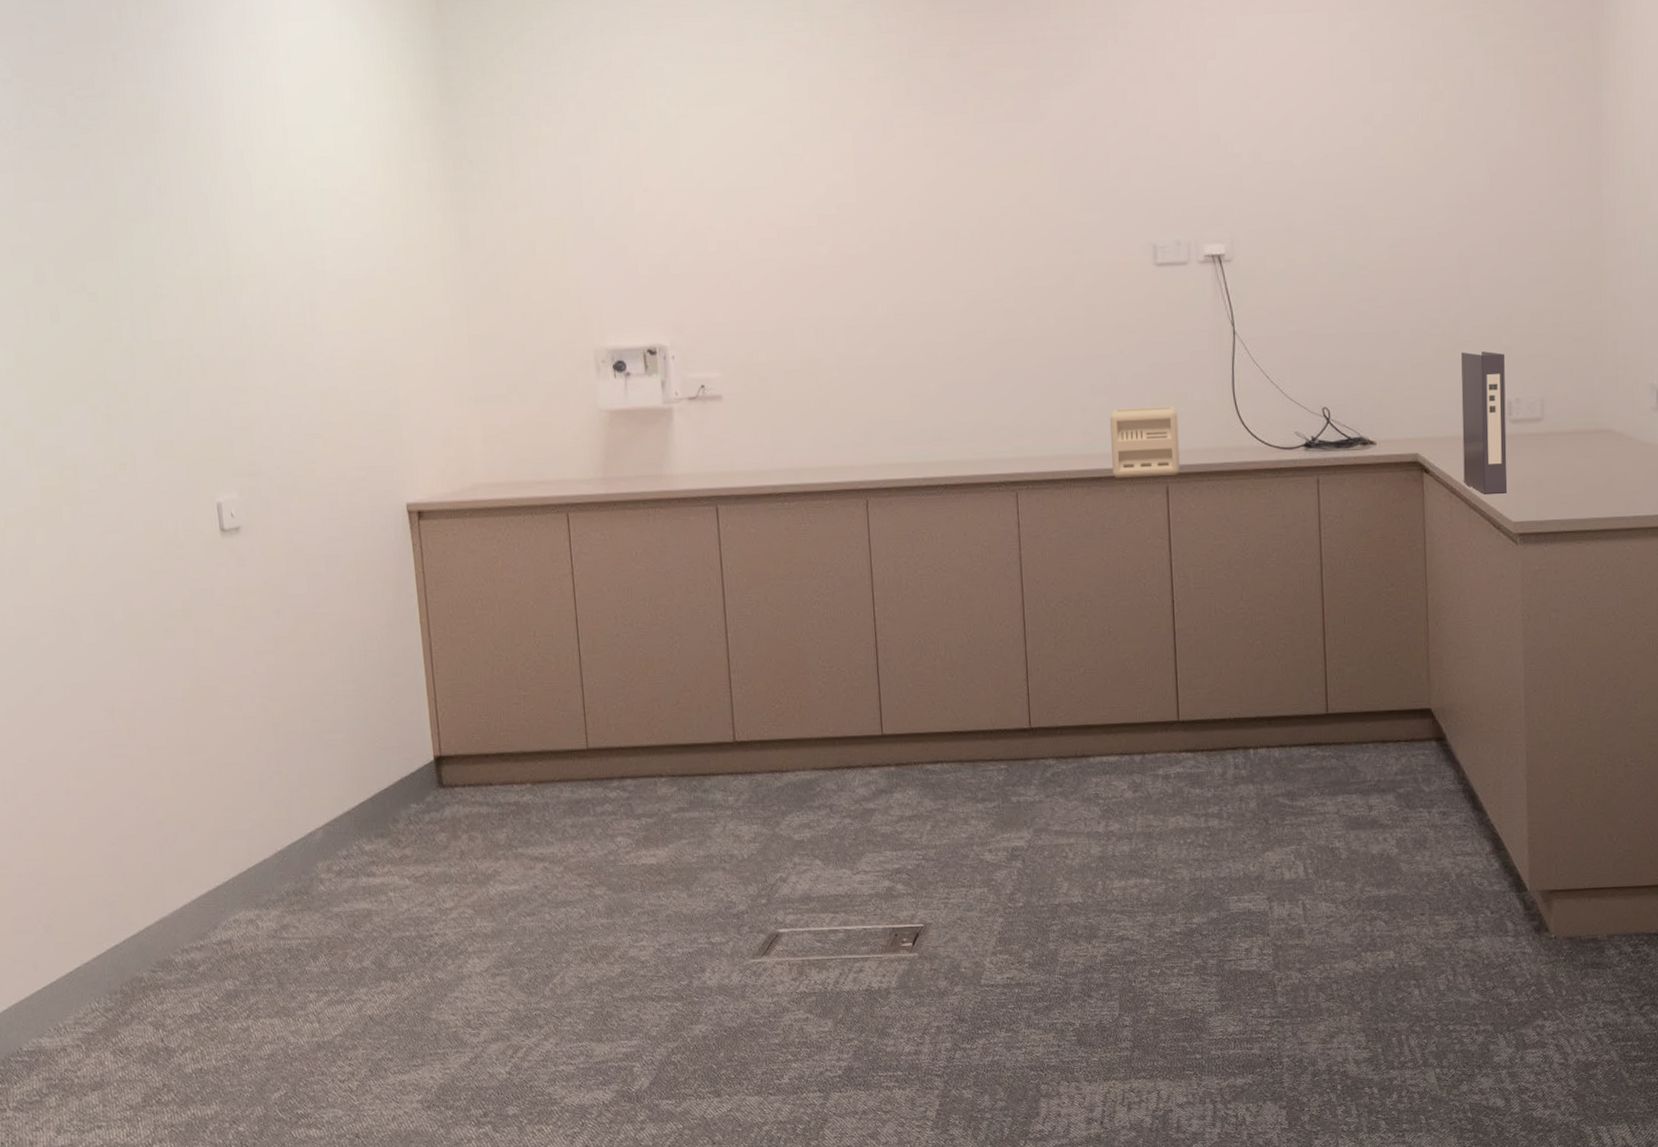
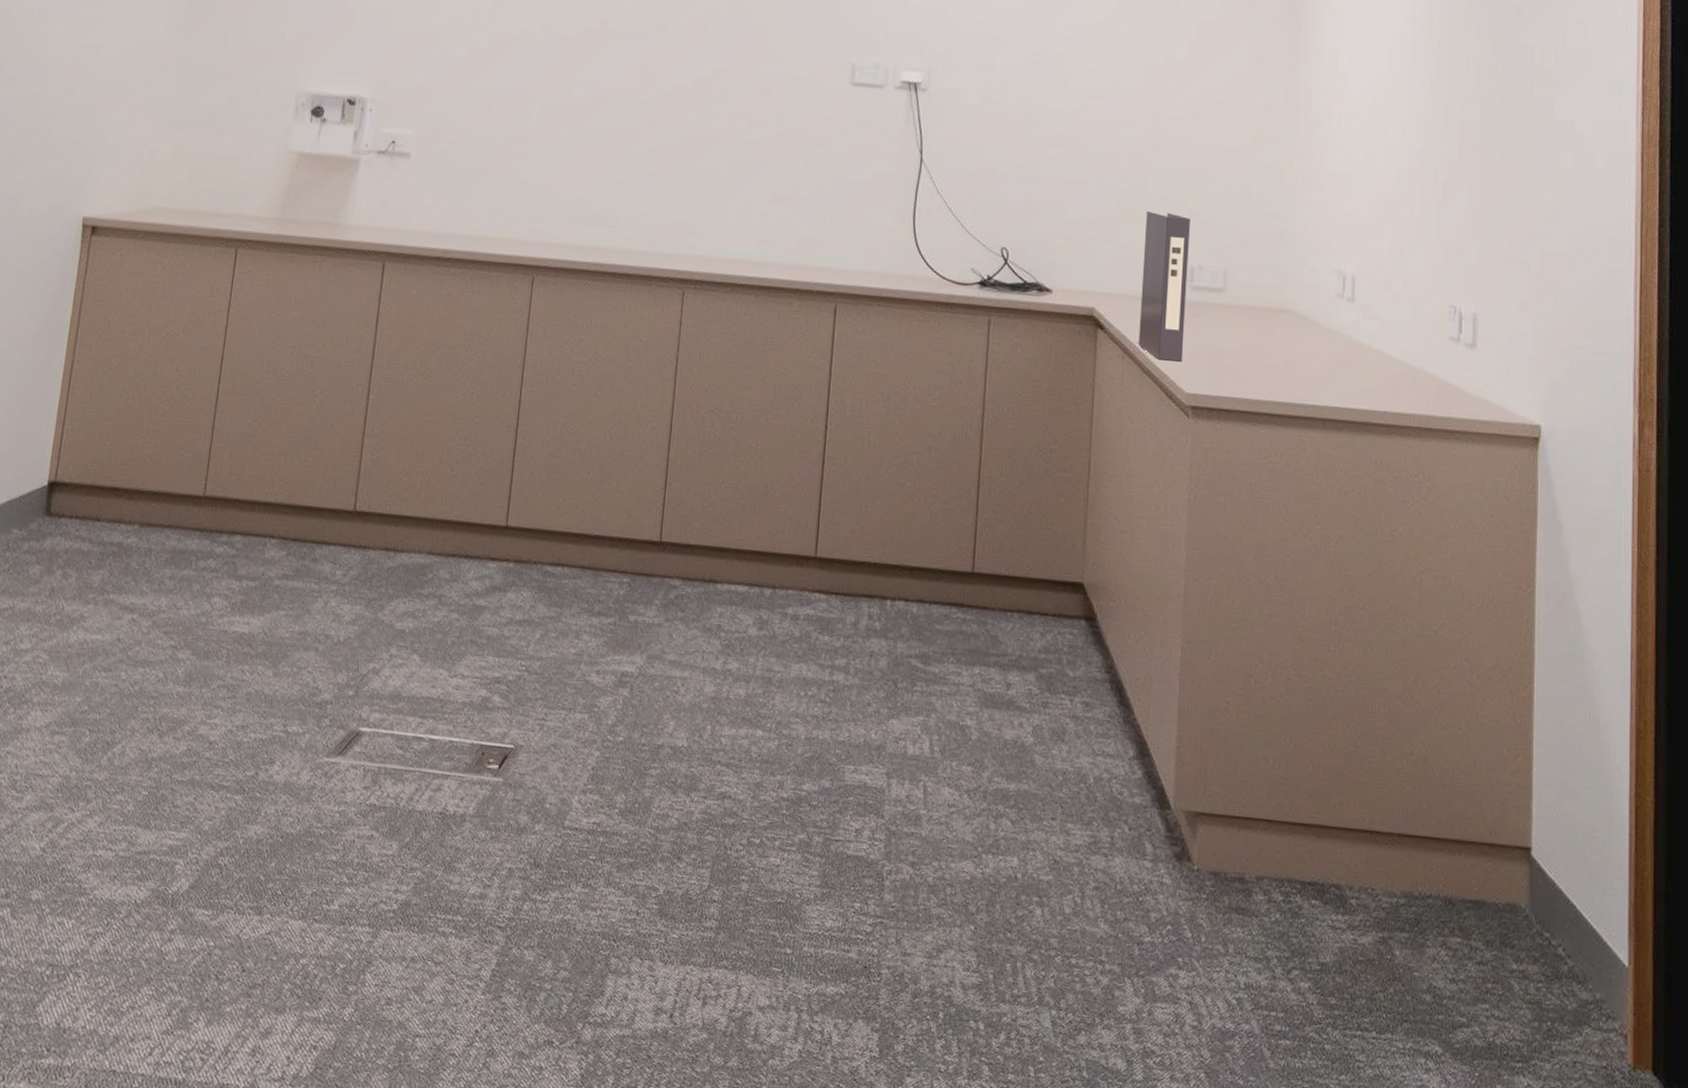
desk organizer: present [1109,406,1180,479] -> none [783,220,856,297]

